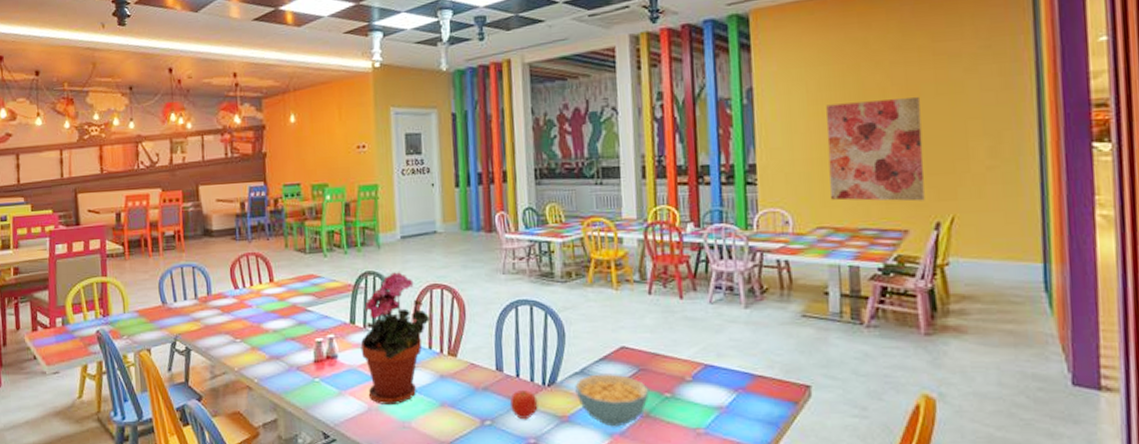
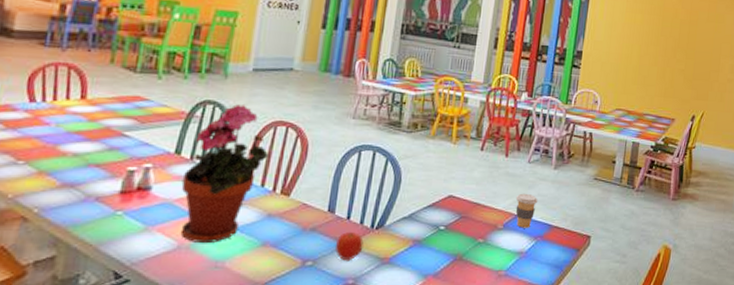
cereal bowl: present [575,374,650,427] -> none [400,219,466,269]
coffee cup: none [701,339,731,379] -> present [515,193,538,228]
wall art: present [826,97,925,202] -> none [629,14,697,98]

